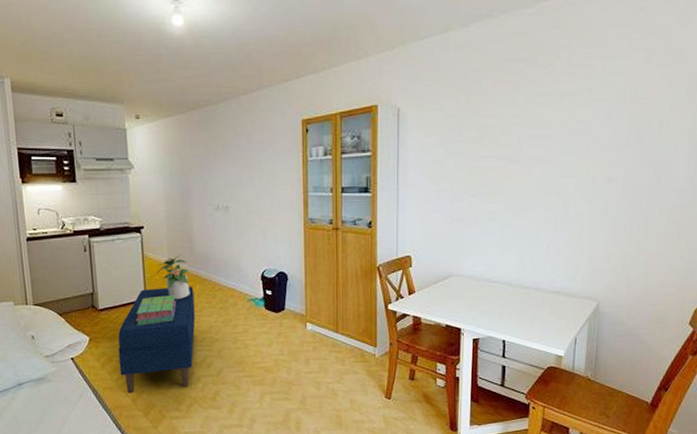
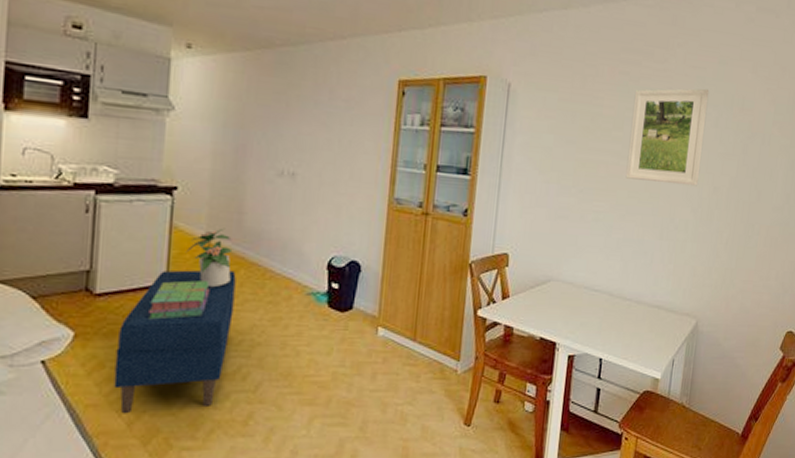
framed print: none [516,84,598,180] -> present [625,88,710,186]

